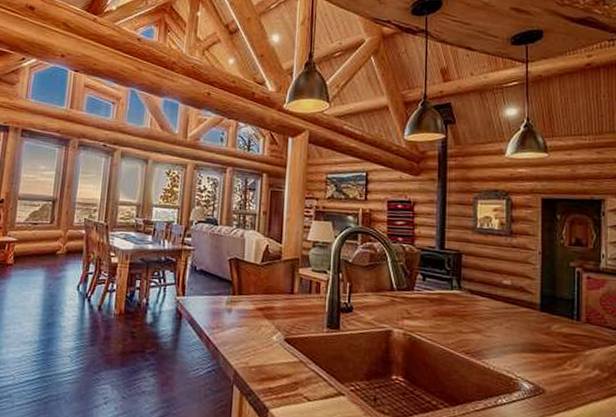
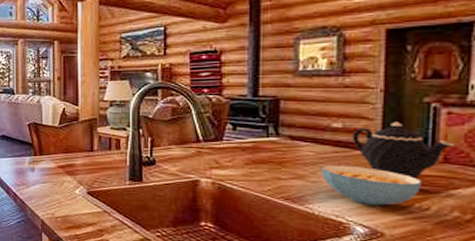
cereal bowl: none [495,320,571,363] -> present [321,164,421,207]
teapot: none [518,283,594,337] -> present [352,122,456,179]

